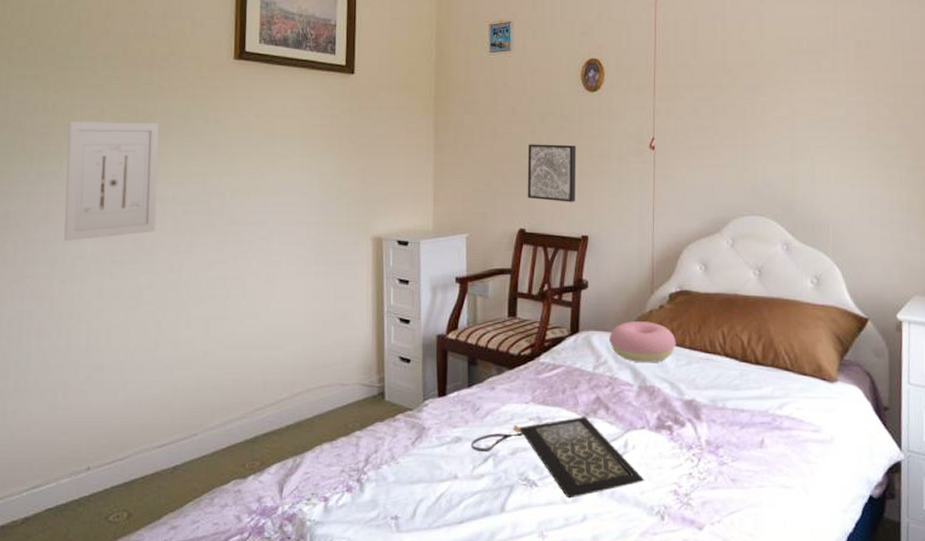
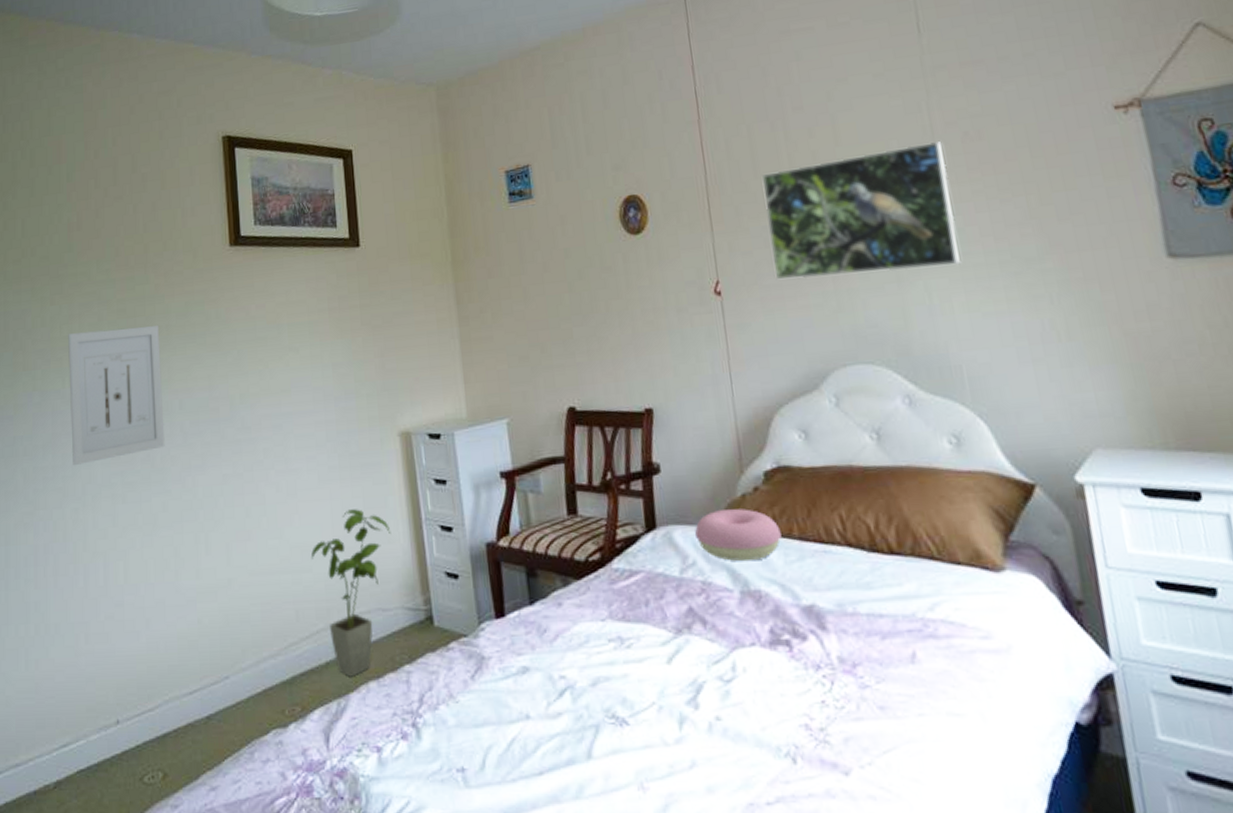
house plant: none [282,299,356,439] -> present [310,509,391,677]
clutch bag: present [471,417,645,499] -> none [541,634,765,739]
wall art: present [527,144,576,202] -> none [567,300,632,371]
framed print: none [698,47,841,145] -> present [761,142,962,280]

